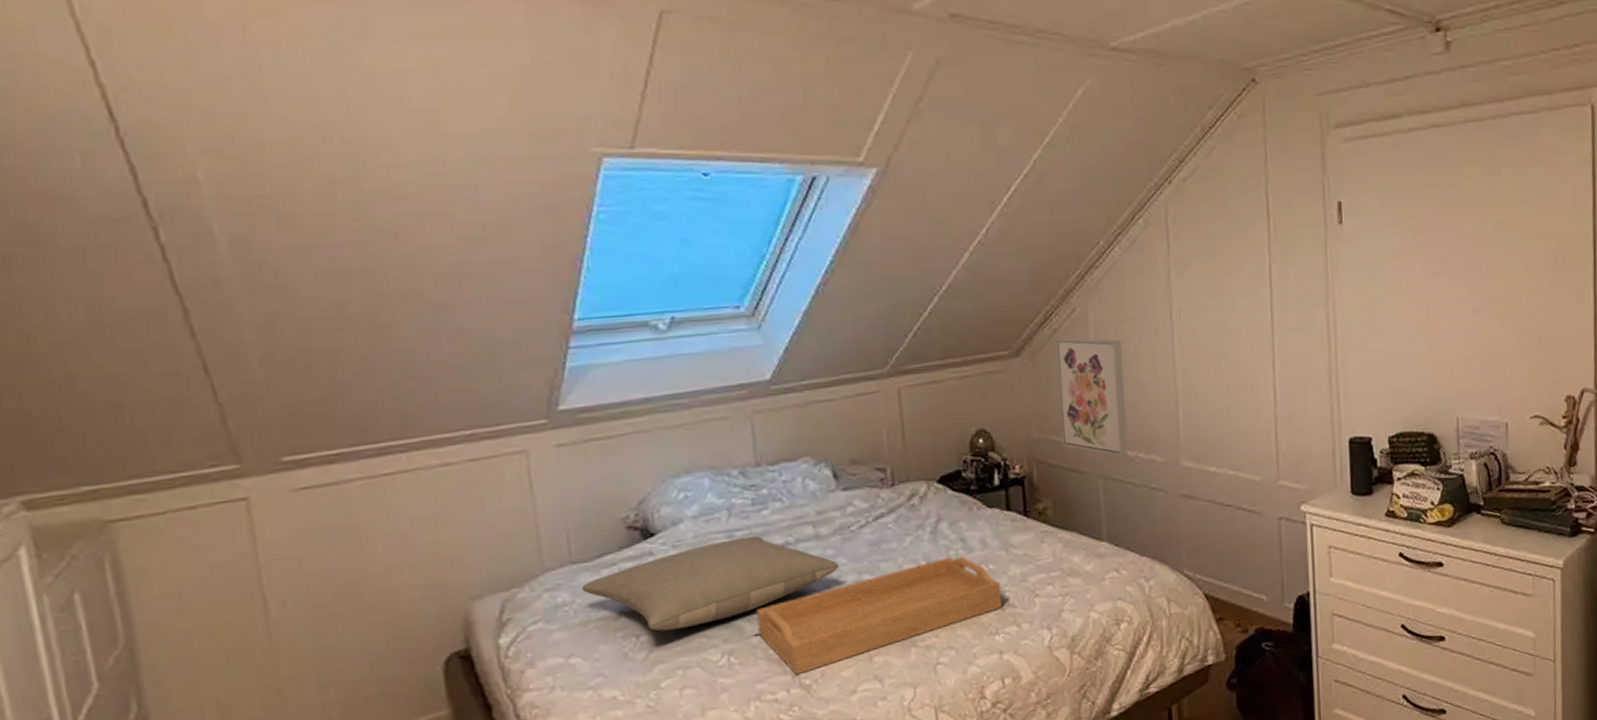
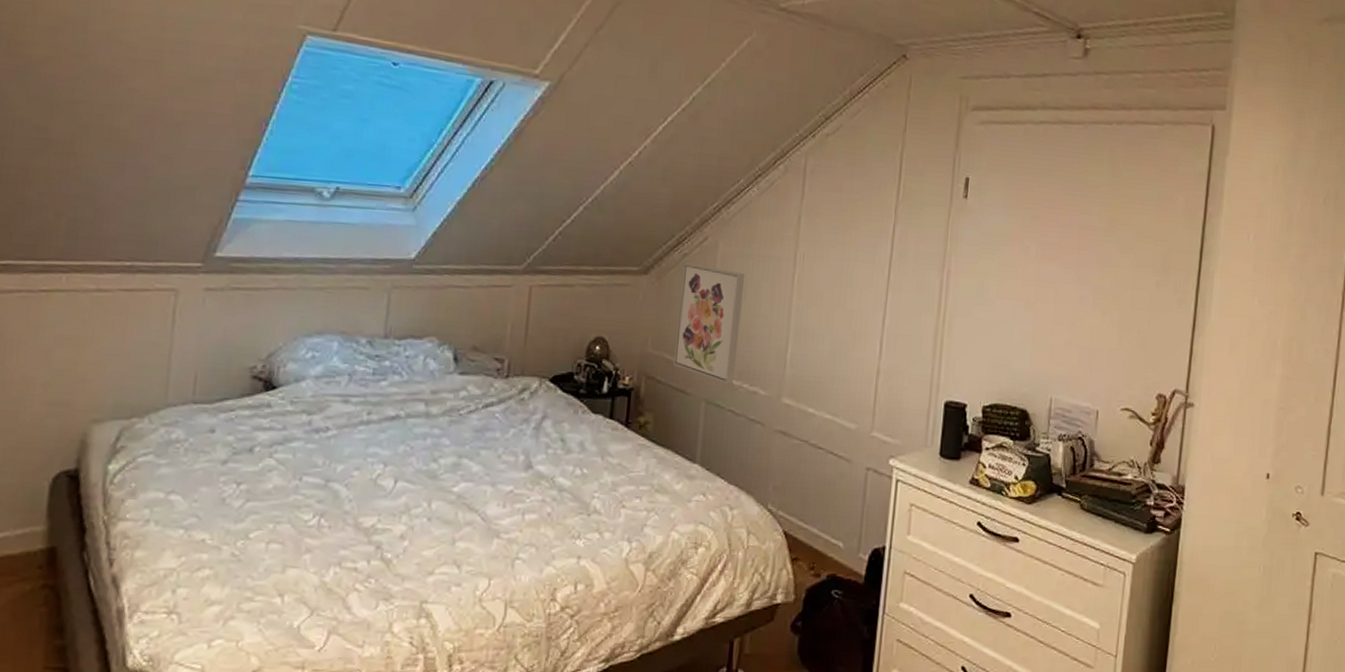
pillow: present [581,535,839,631] -> none [197,404,442,483]
serving tray: present [756,556,1002,675] -> none [352,454,592,547]

